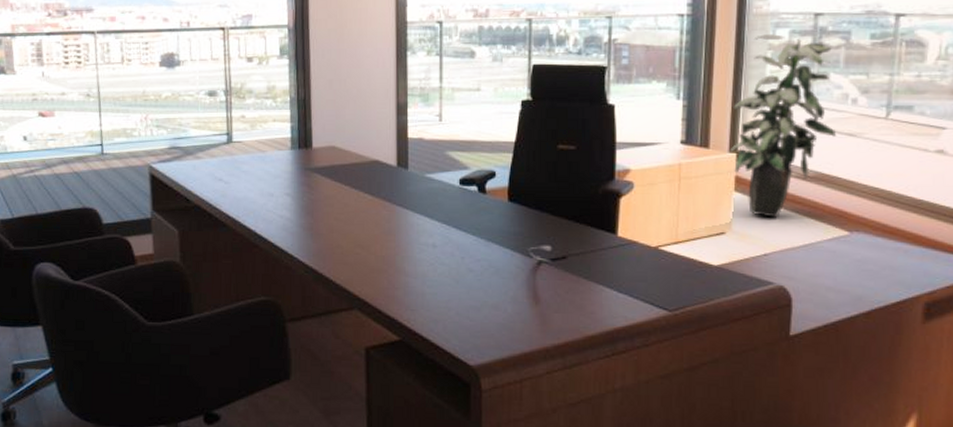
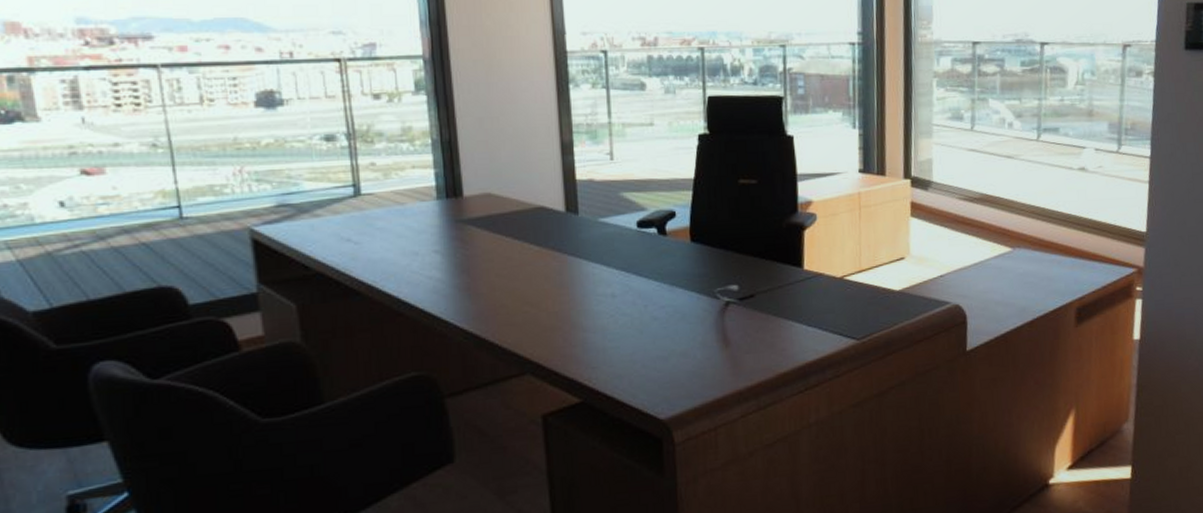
indoor plant: present [729,33,836,218] -> none [904,61,996,240]

